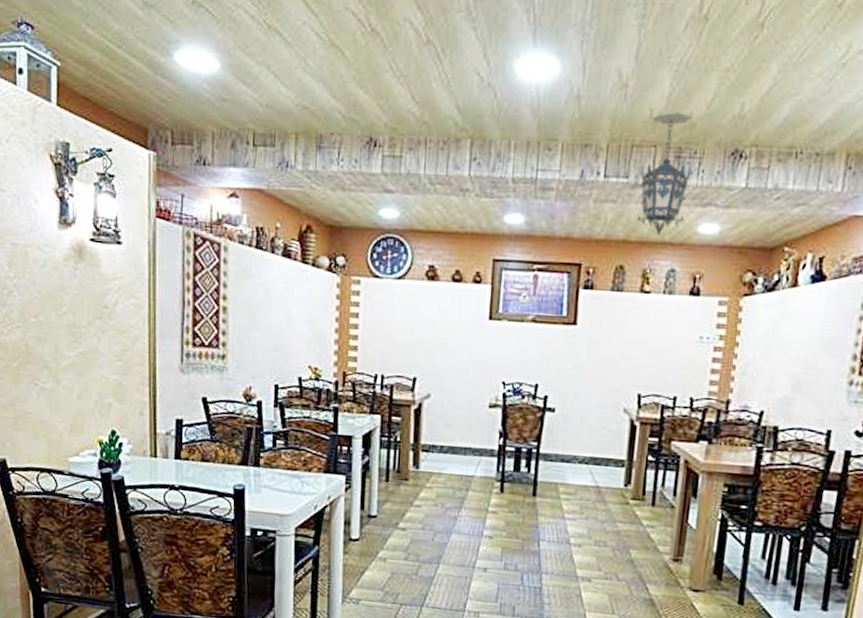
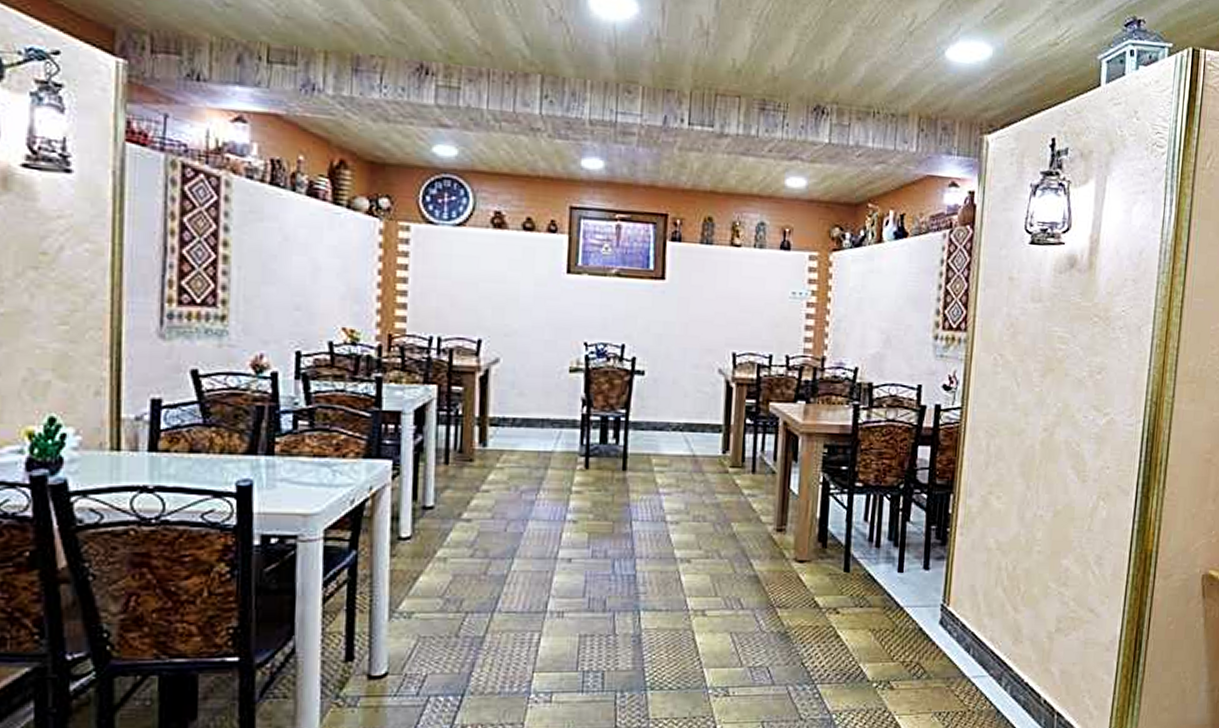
hanging lantern: present [636,112,692,236] -> none [723,64,776,188]

